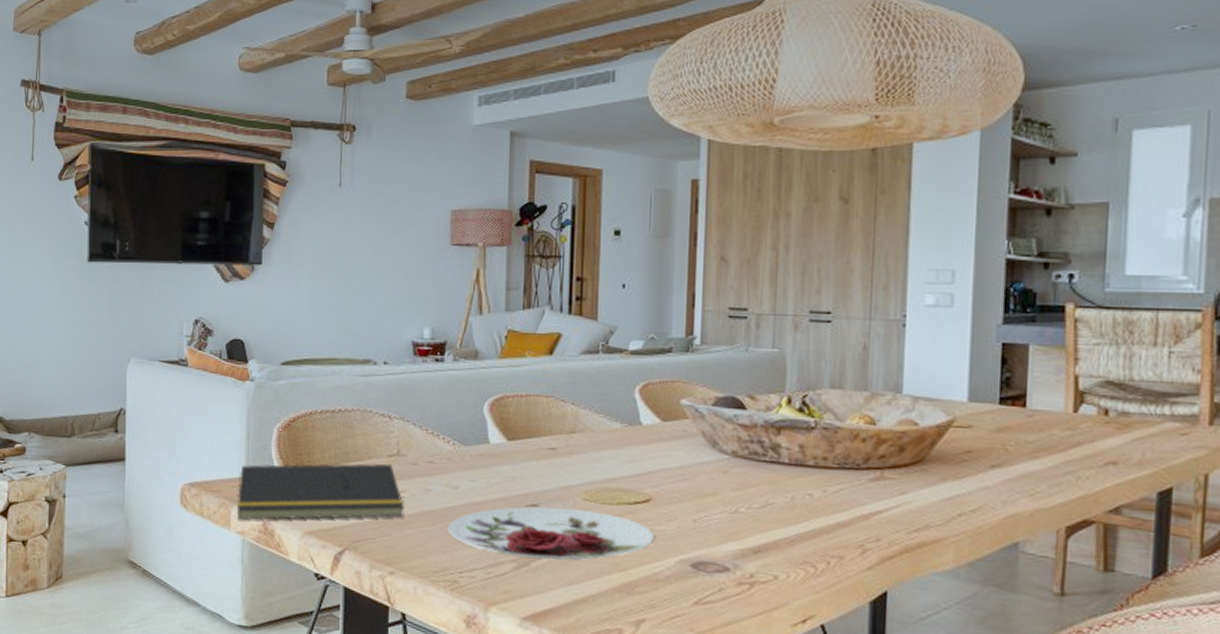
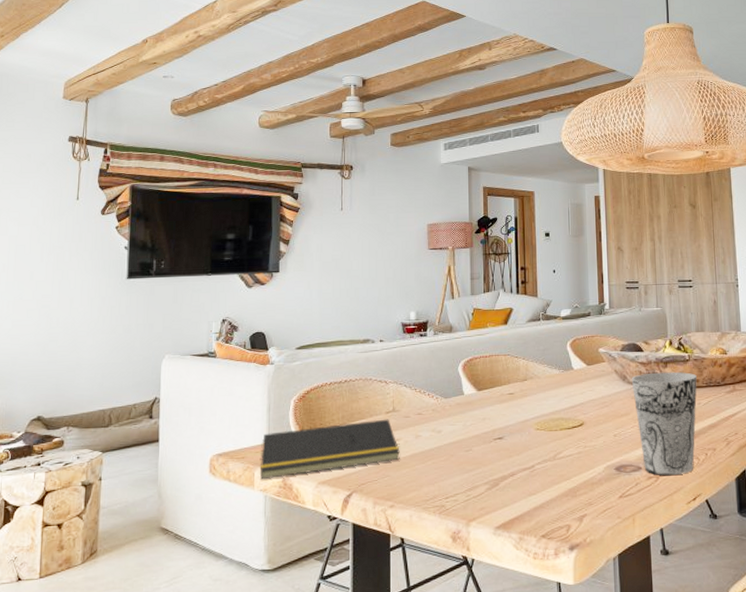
plate: present [447,506,655,561] -> none [434,437,588,480]
cup: none [724,440,825,586] -> present [631,372,697,476]

